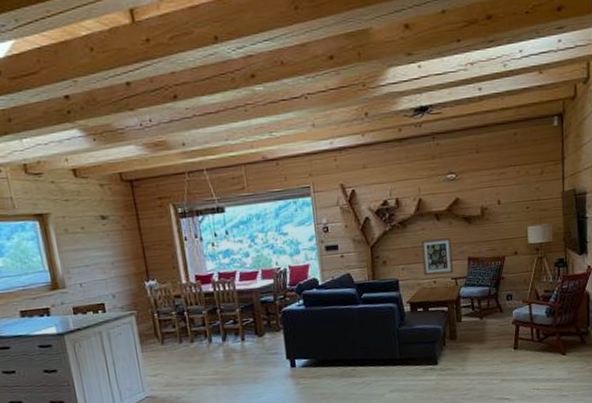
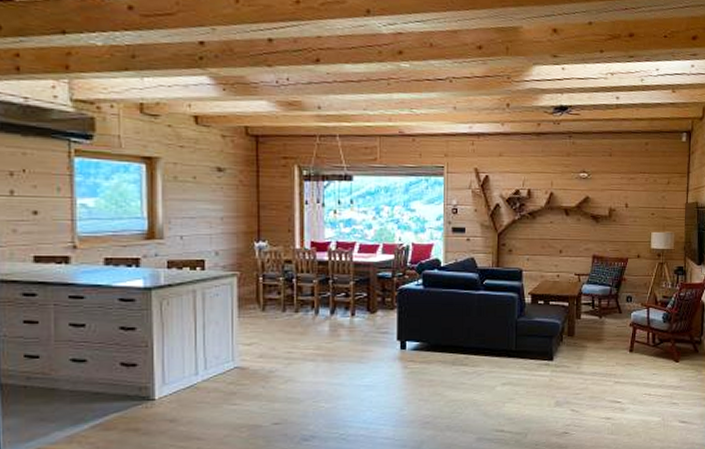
wall art: present [421,237,453,276] -> none [548,233,578,269]

